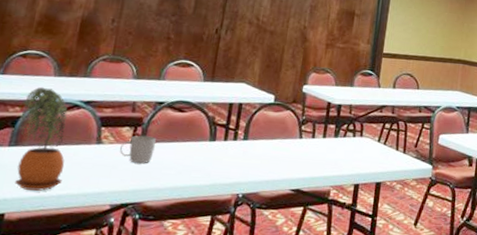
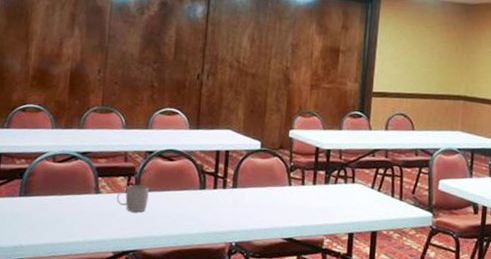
potted plant: present [15,87,68,191] -> none [26,139,69,239]

